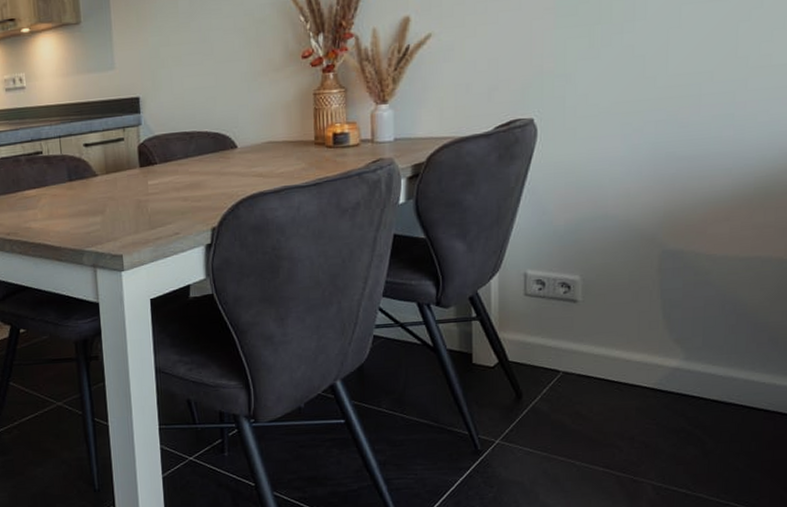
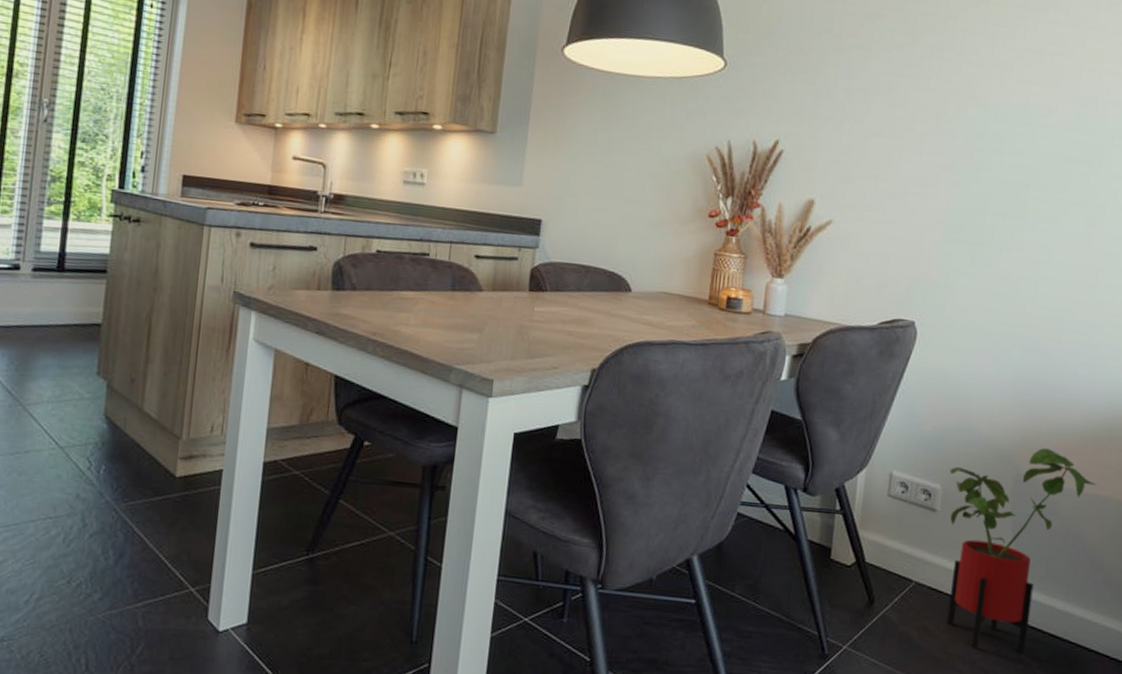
house plant: none [588,220,754,424] -> present [946,448,1097,653]

